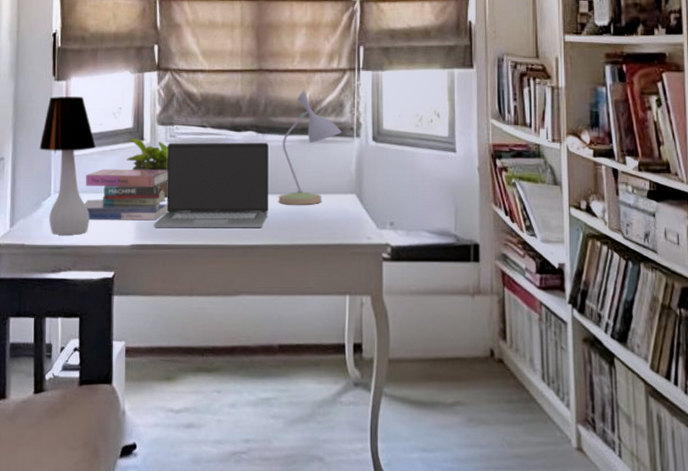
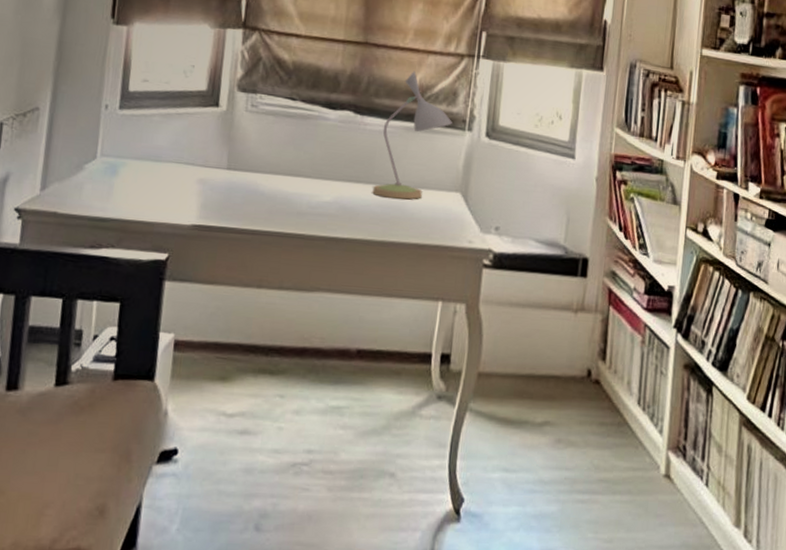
table lamp: present [39,96,96,235] -> none [86,42,159,207]
books: present [84,168,168,221] -> none [138,134,246,200]
potted plant: present [126,138,169,198] -> none [195,102,249,176]
laptop: present [153,143,269,228] -> none [221,113,368,220]

